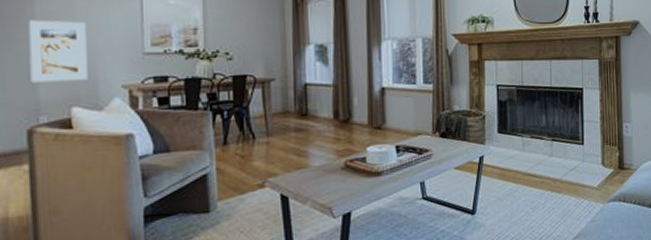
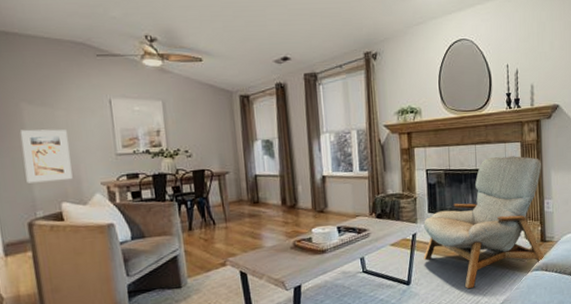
armchair: none [491,74,623,220] -> present [423,156,545,288]

